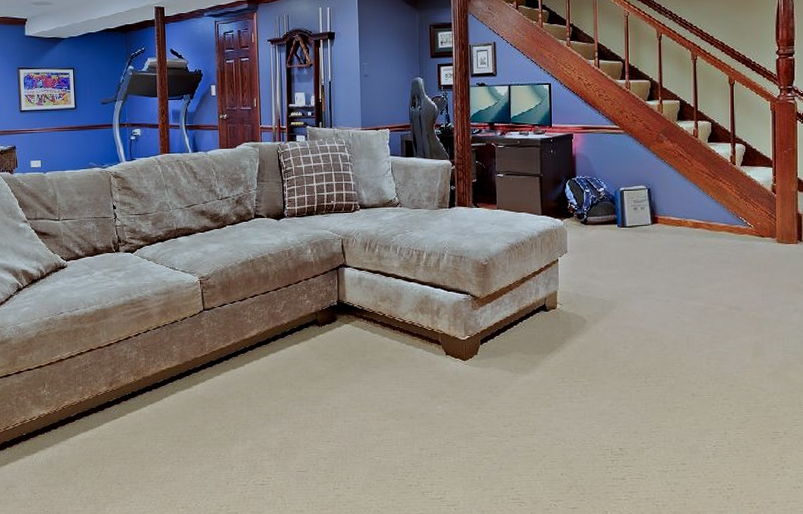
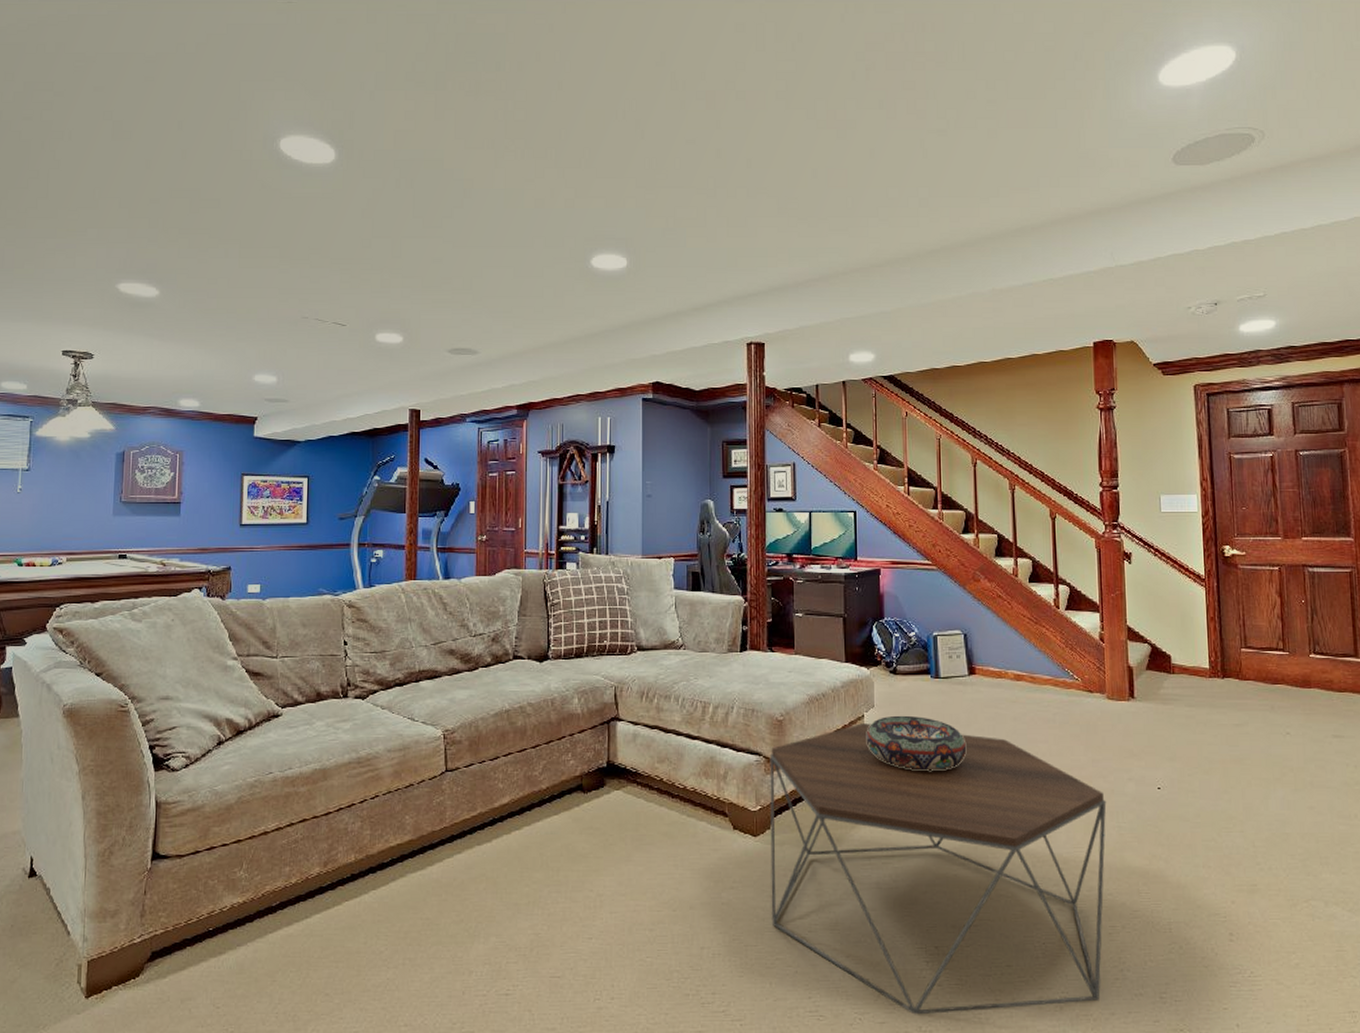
coffee table: none [476,266,774,502] -> present [769,723,1107,1015]
decorative bowl: none [560,259,649,305] -> present [866,715,967,771]

